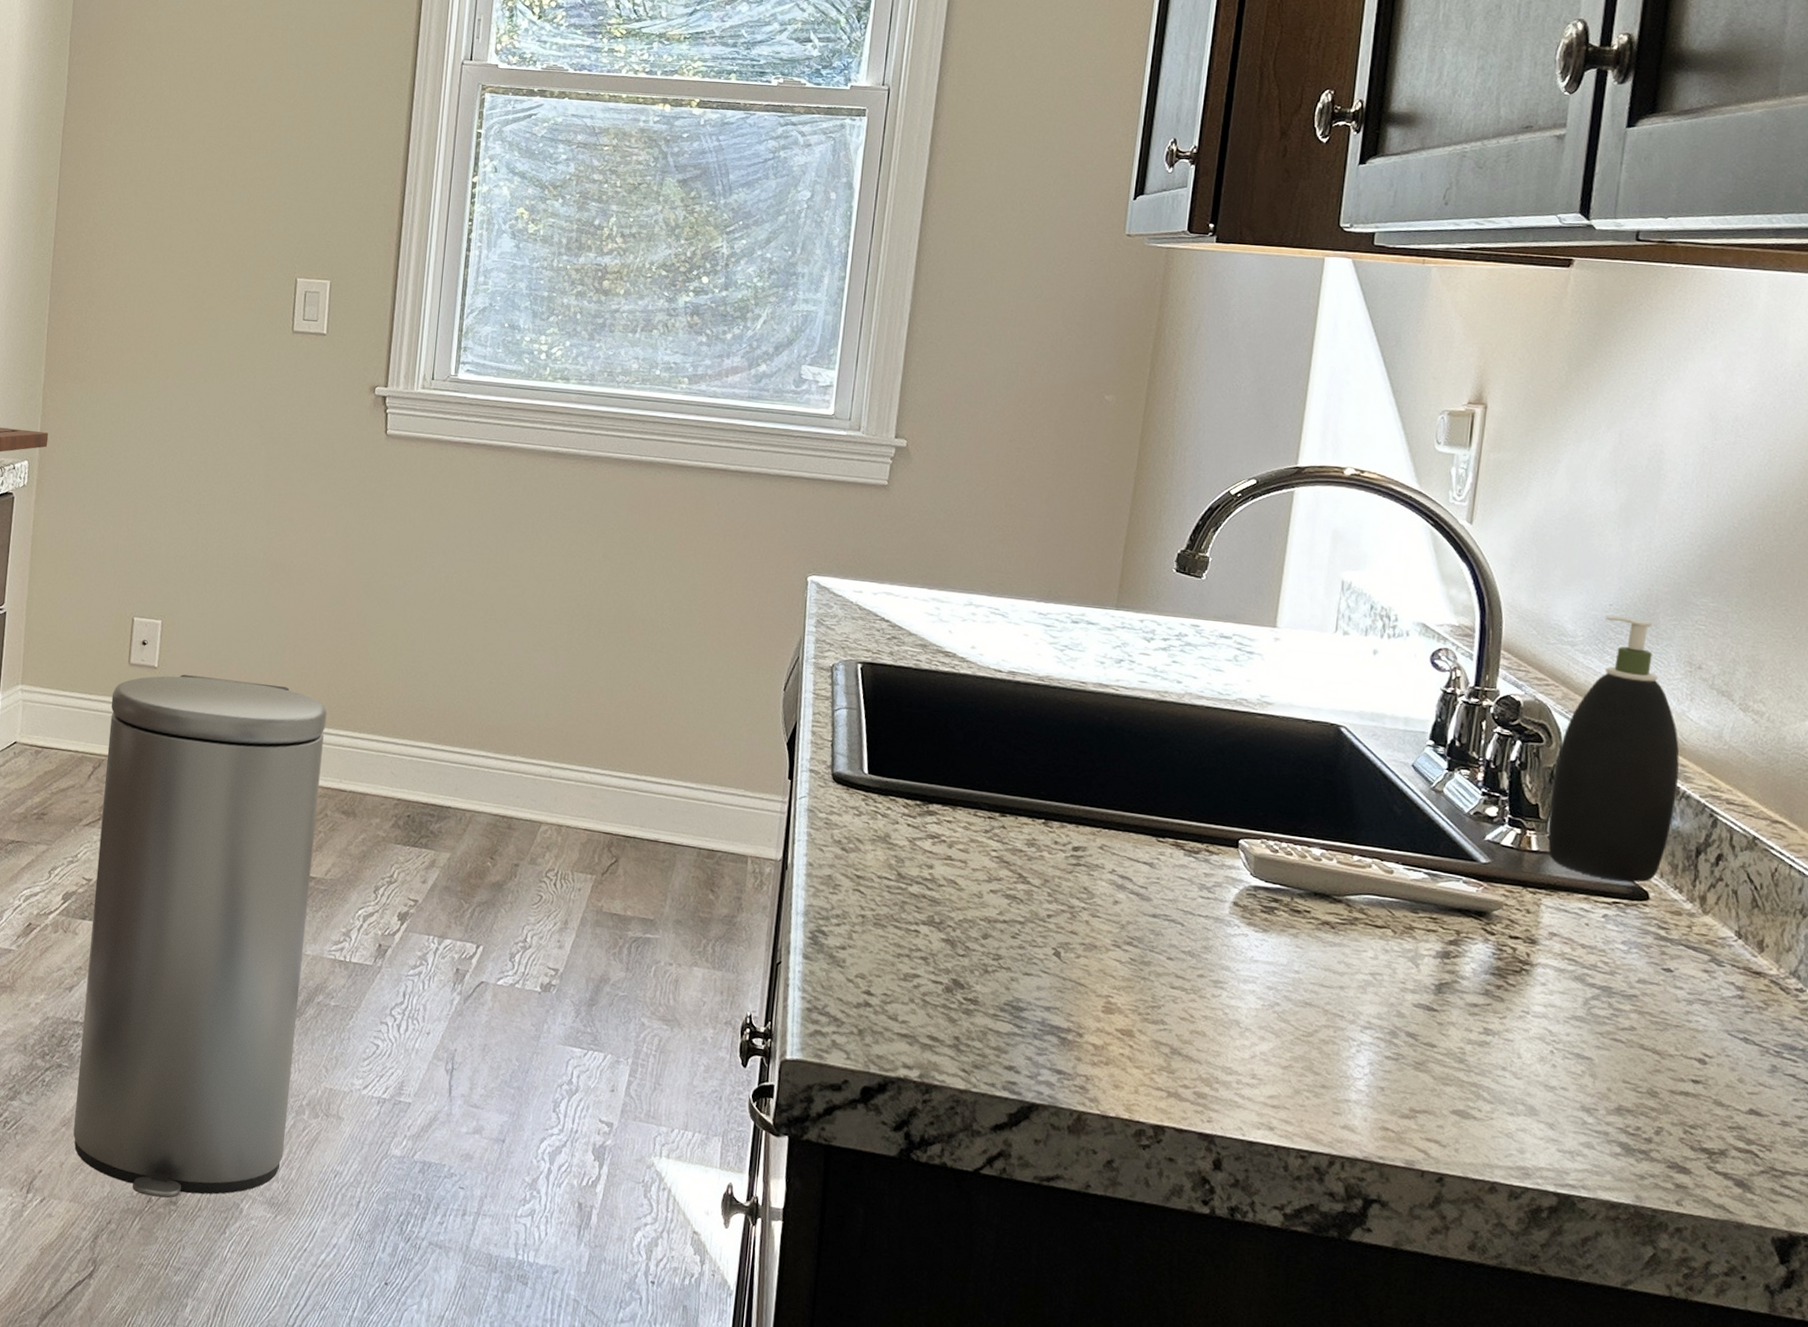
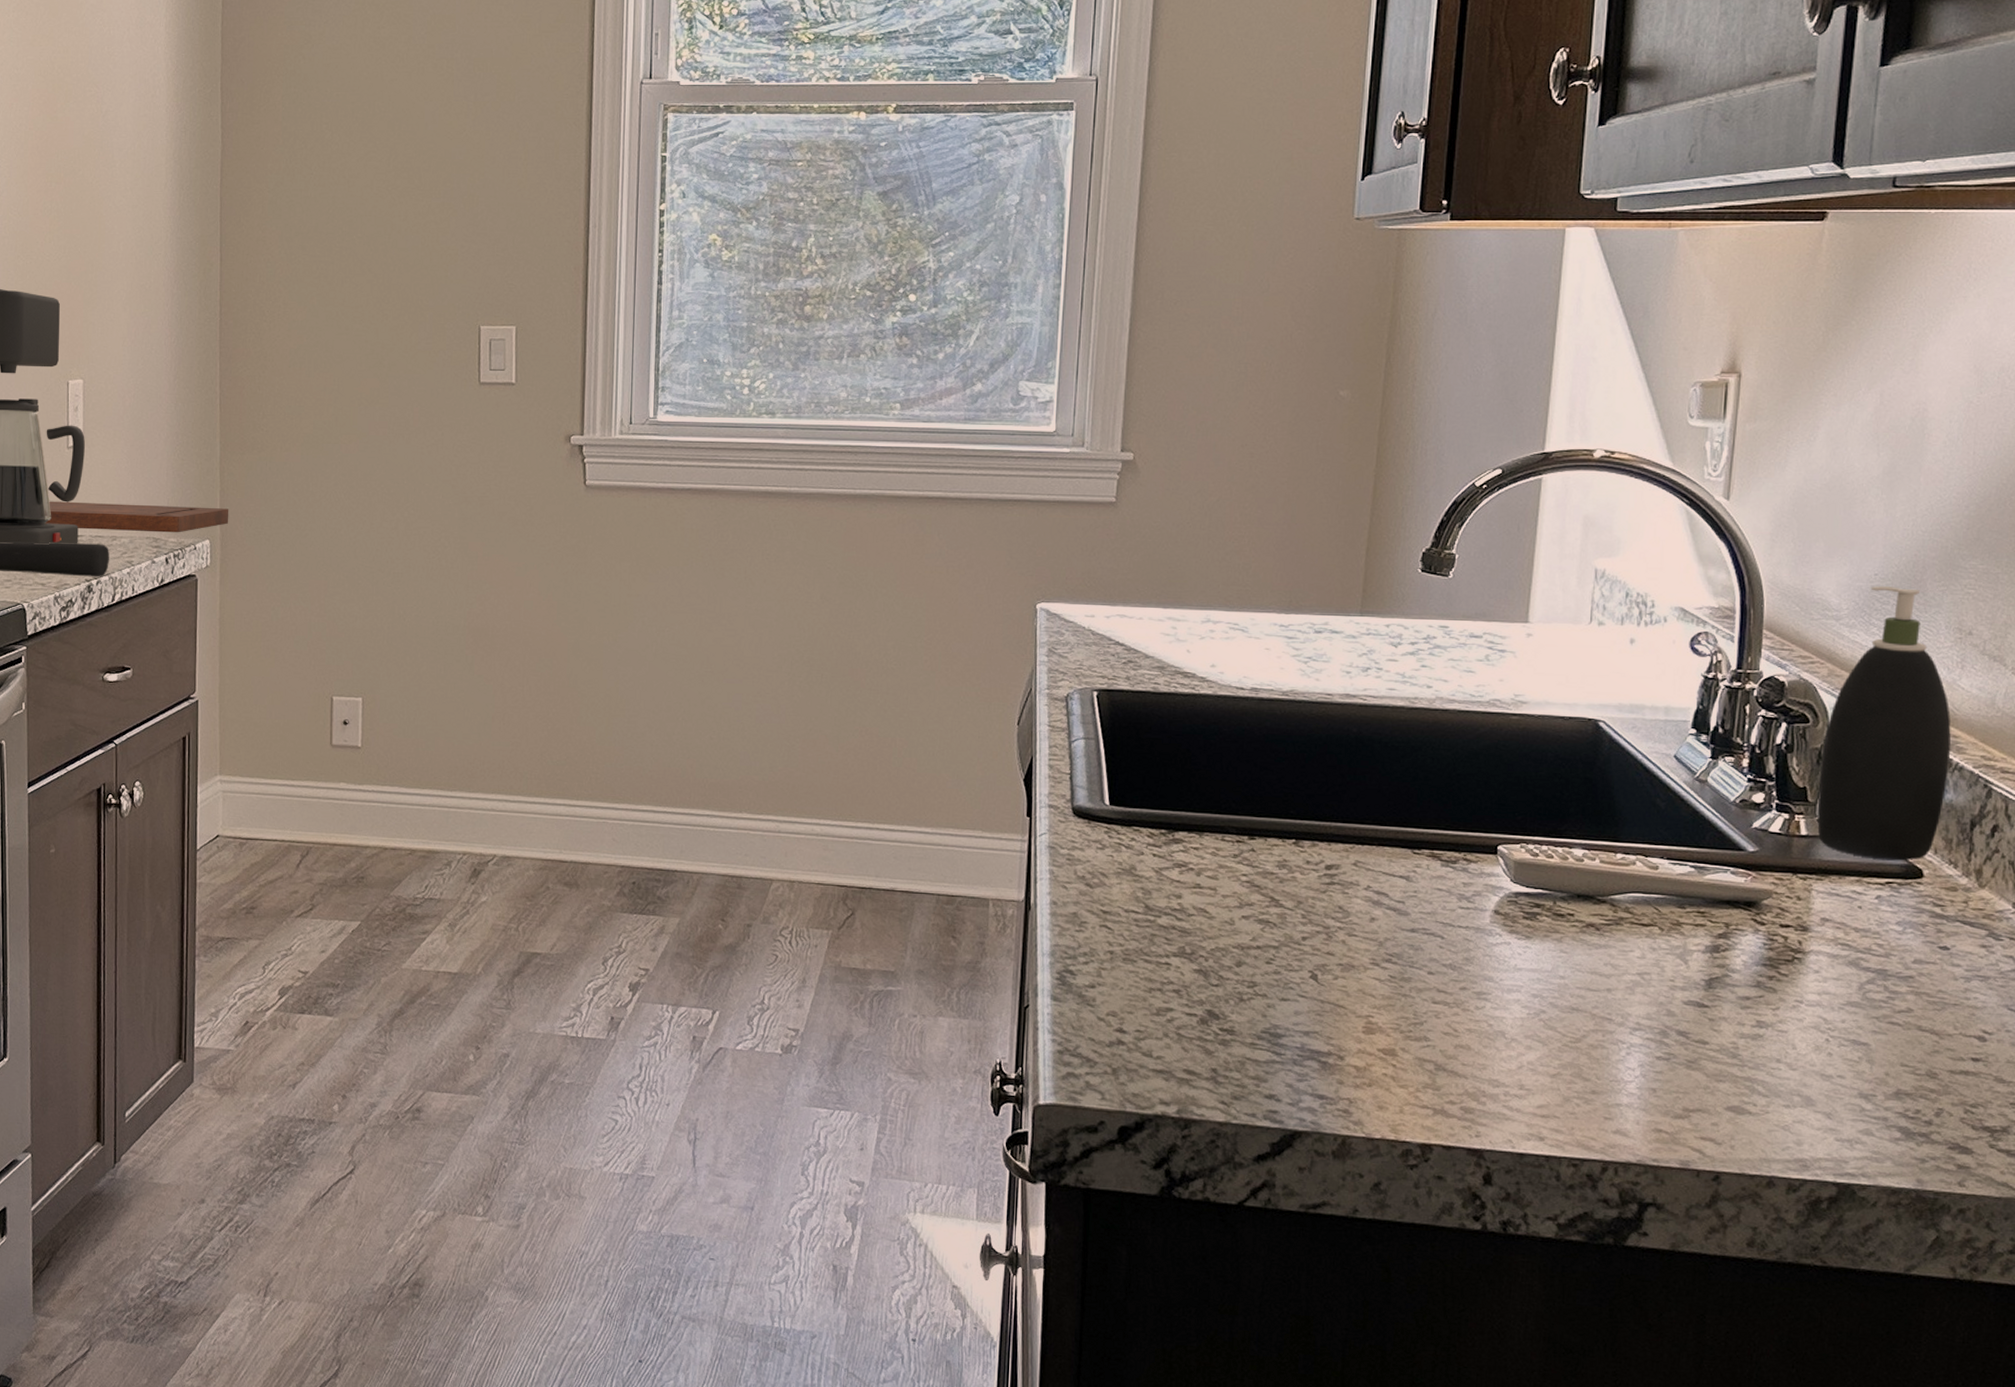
pedal bin: present [73,674,327,1199] -> none [308,753,542,1292]

